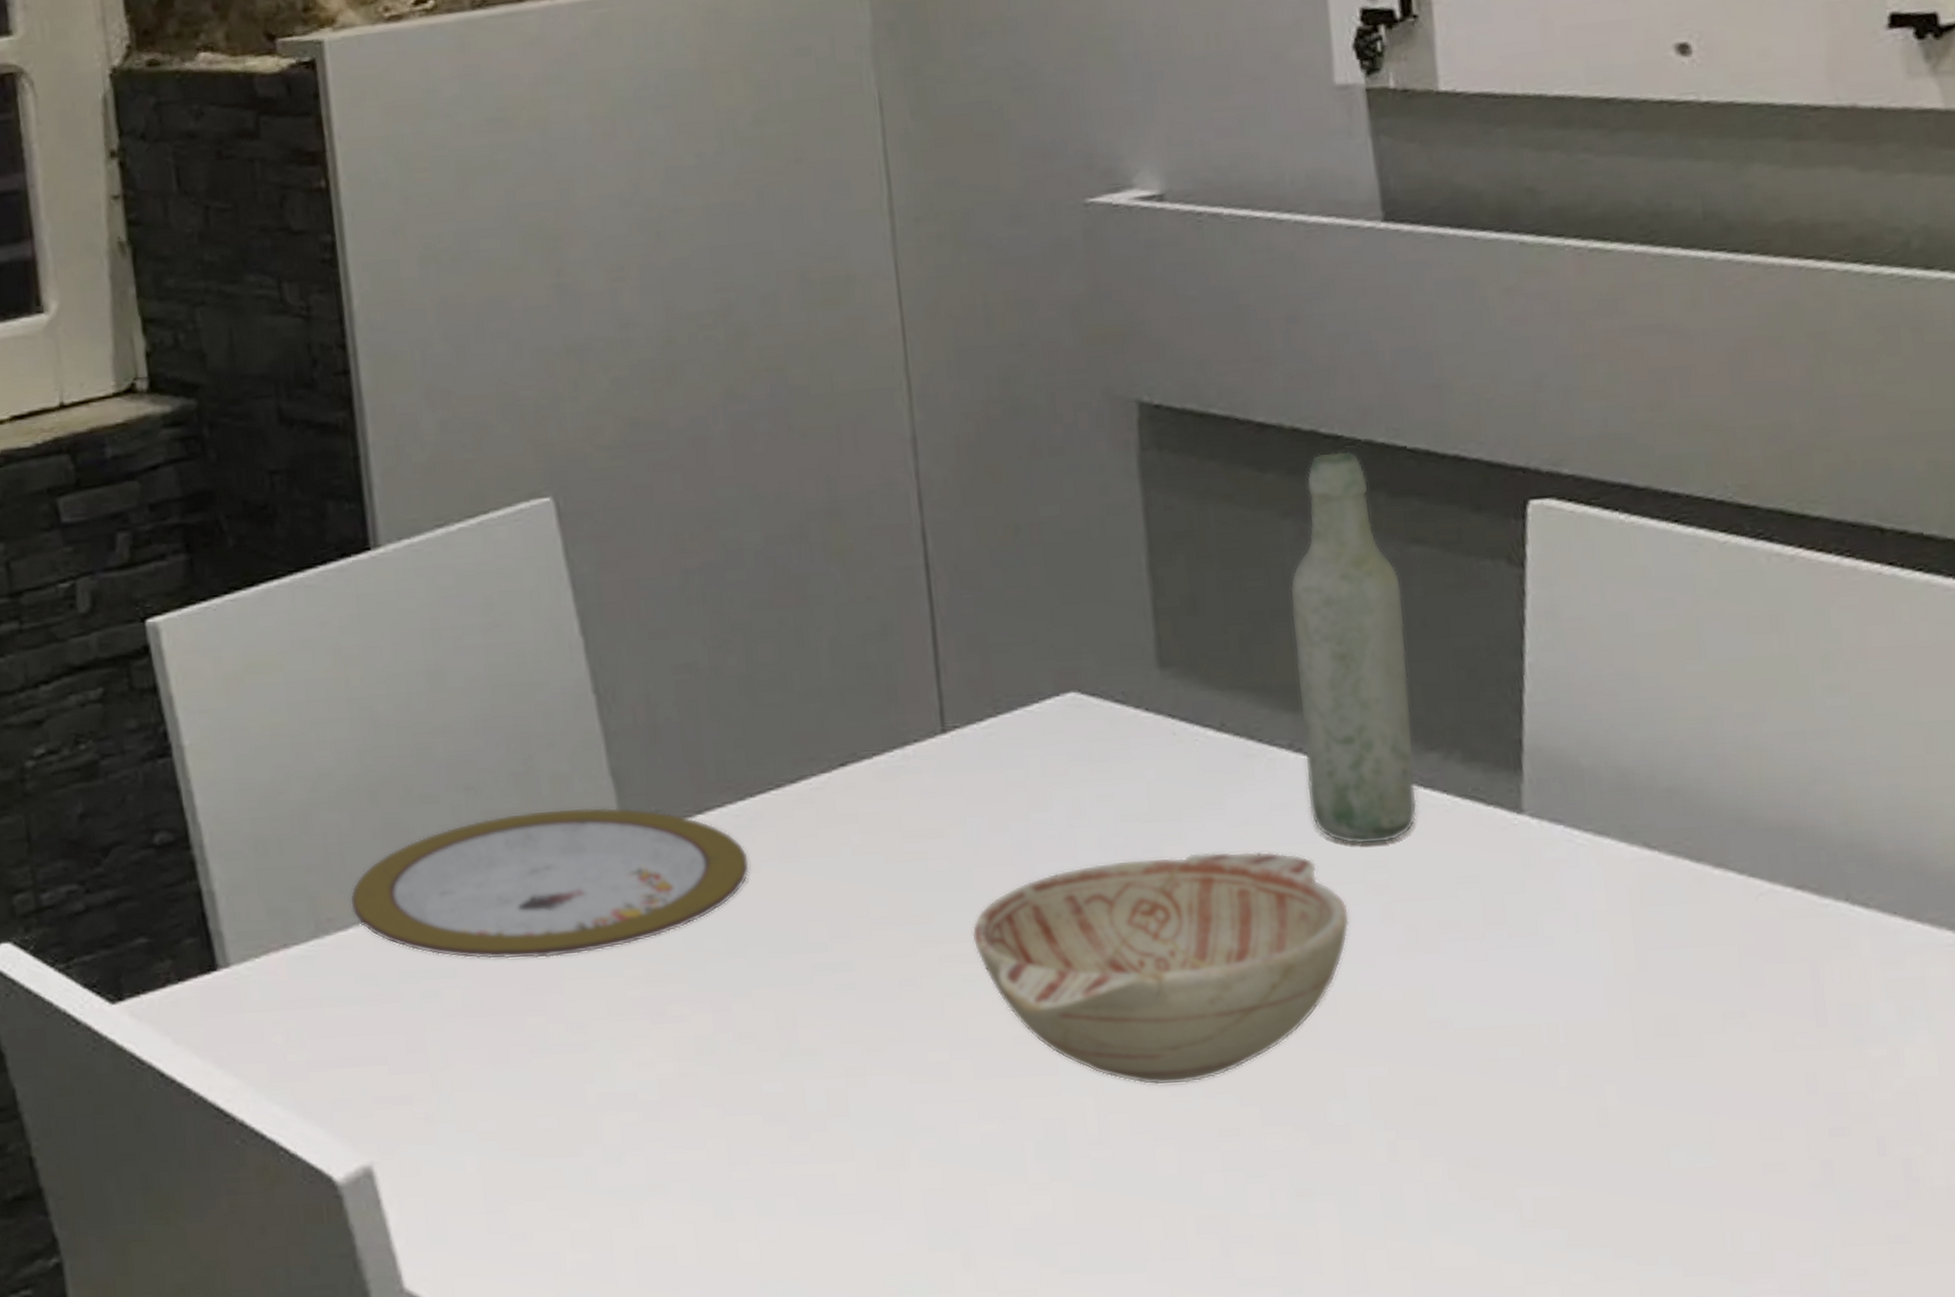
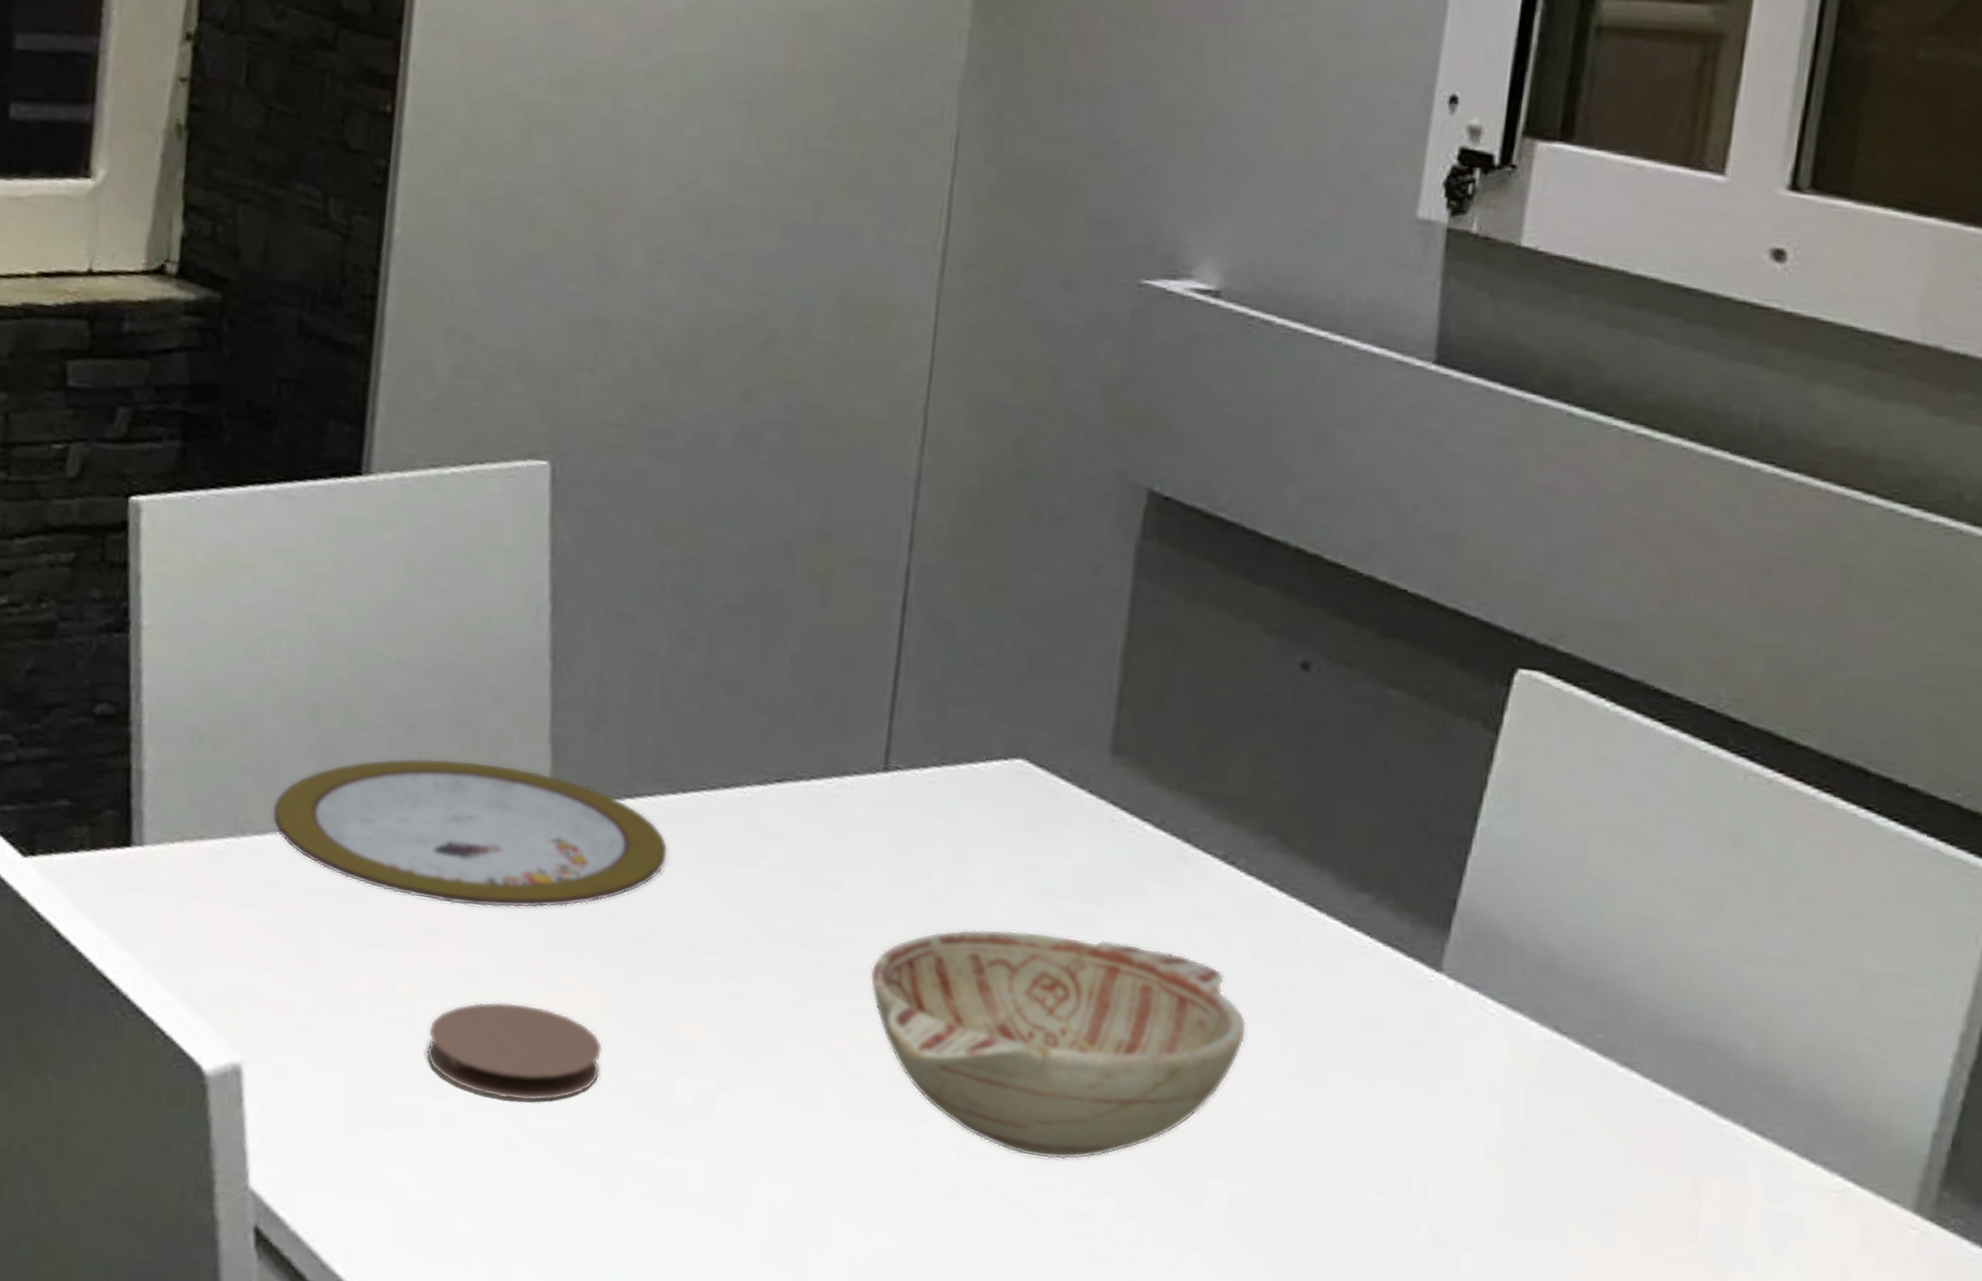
coaster: none [550,1042,729,1144] -> present [426,1001,603,1102]
bottle: present [1289,450,1418,845] -> none [1230,579,1372,971]

